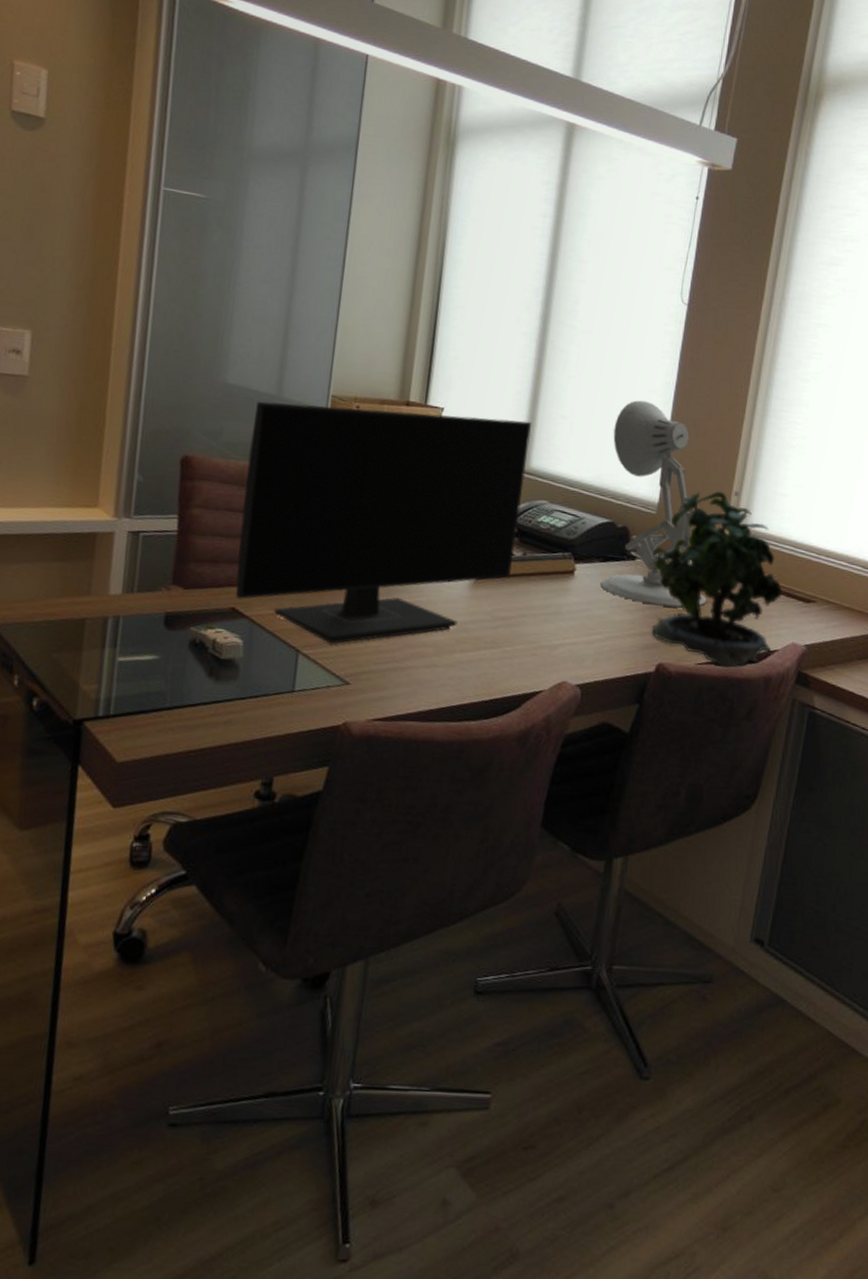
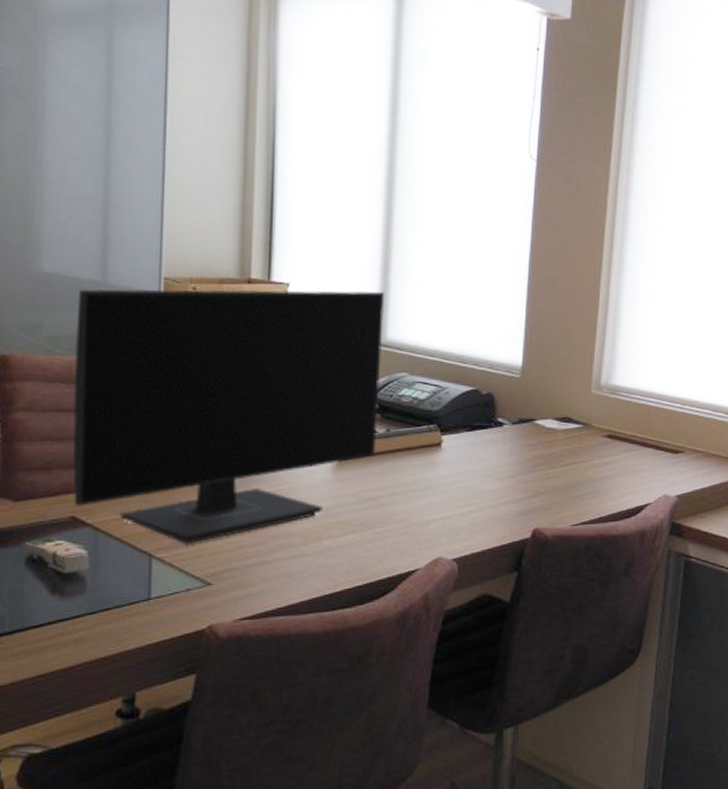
desk lamp: present [601,400,707,608] -> none [470,262,577,471]
potted plant: present [652,490,783,668] -> none [519,347,651,526]

